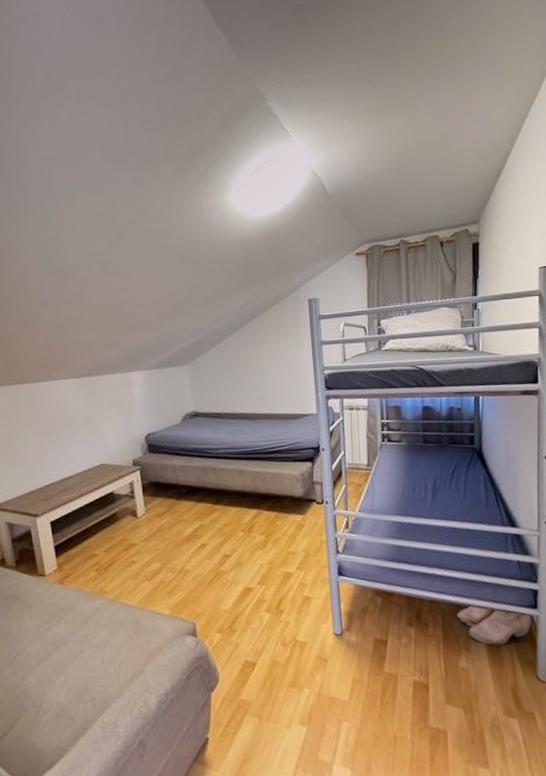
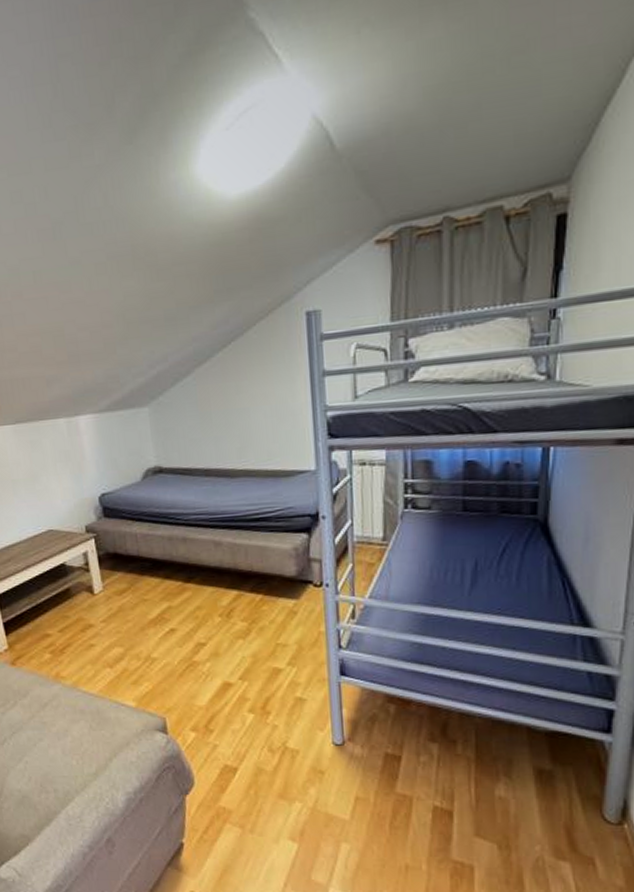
boots: present [457,604,531,646] -> none [497,722,601,774]

